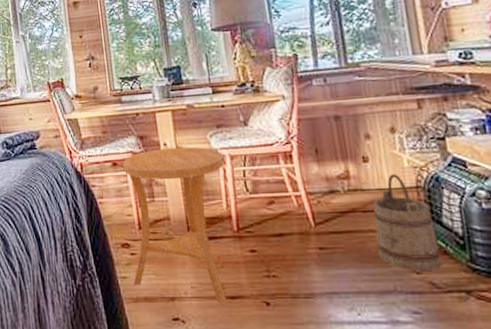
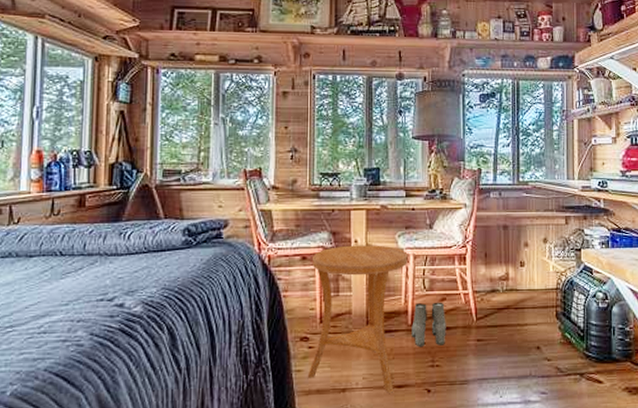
boots: none [238,205,280,254] -> present [411,302,446,346]
bucket: present [373,174,443,270] -> none [521,277,567,358]

